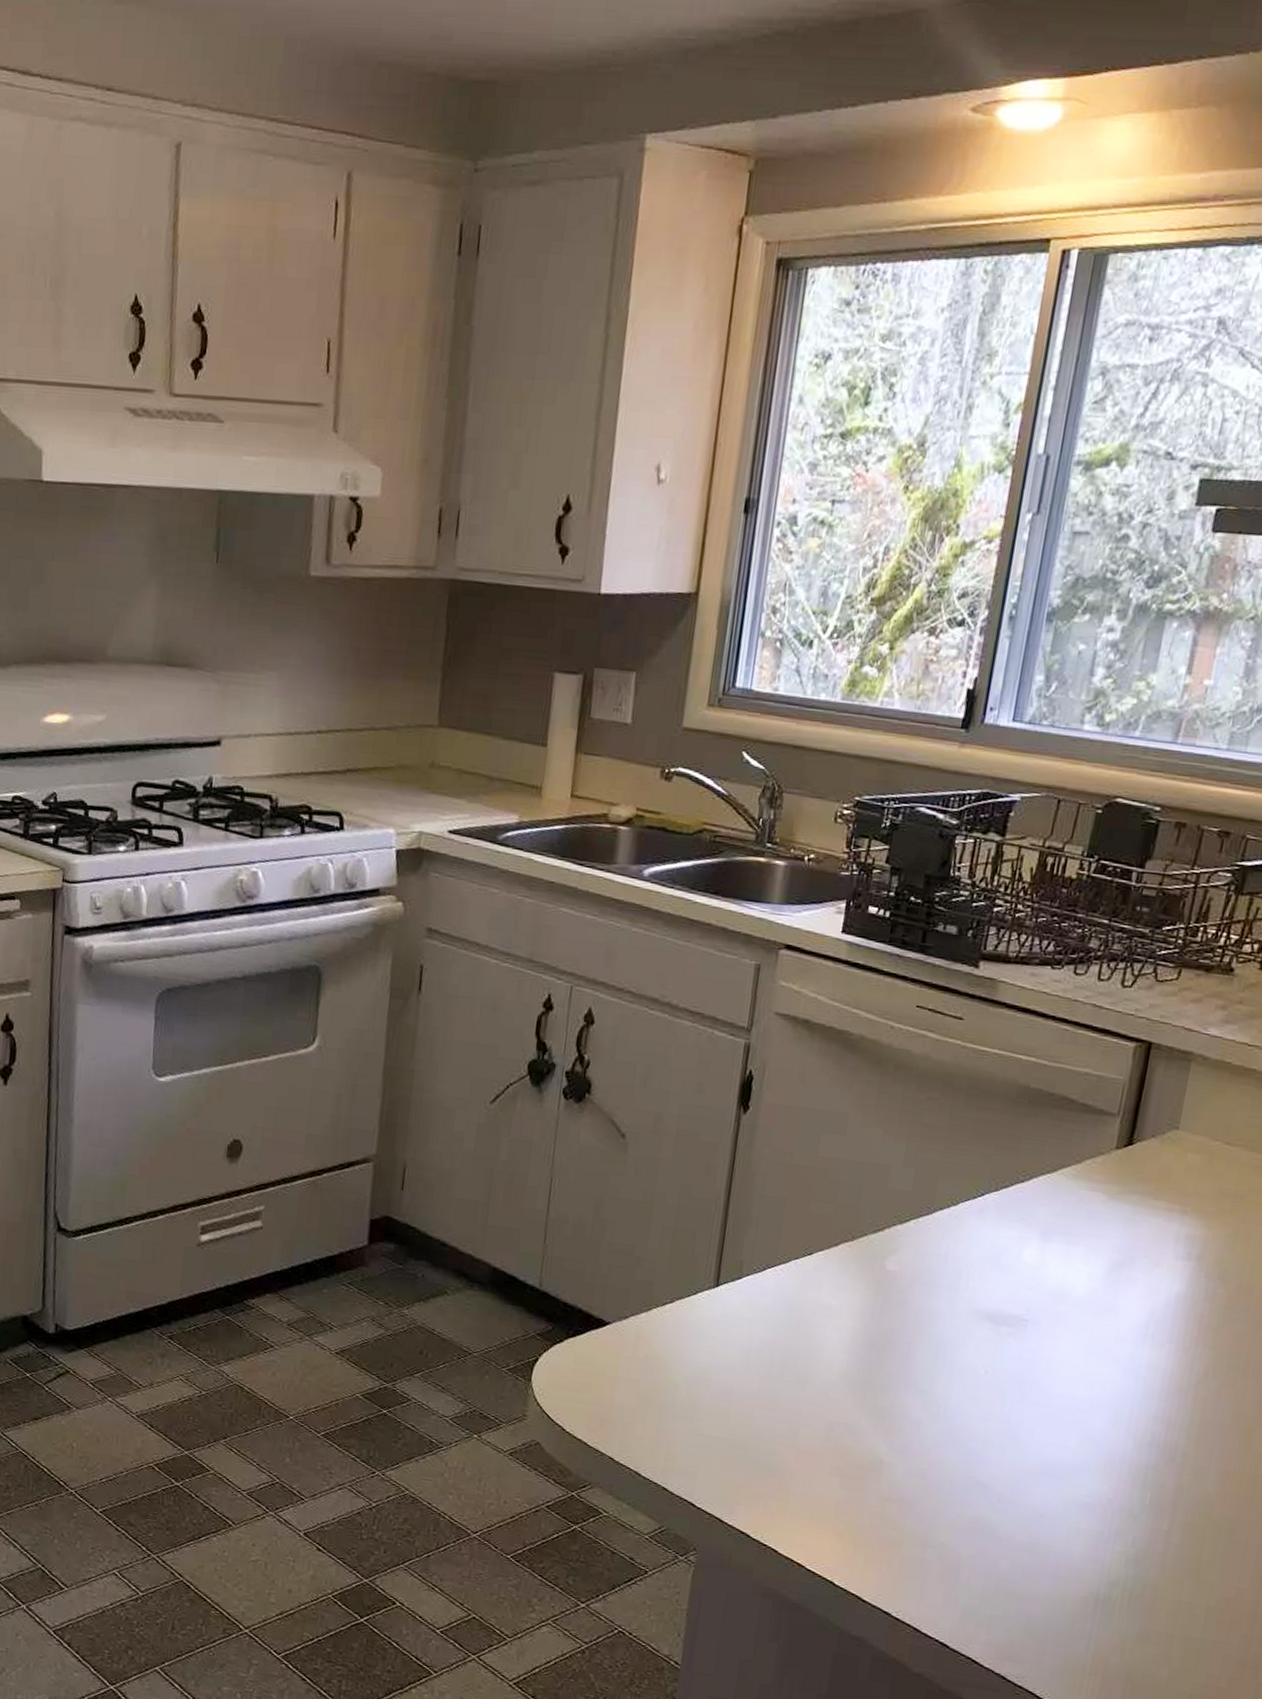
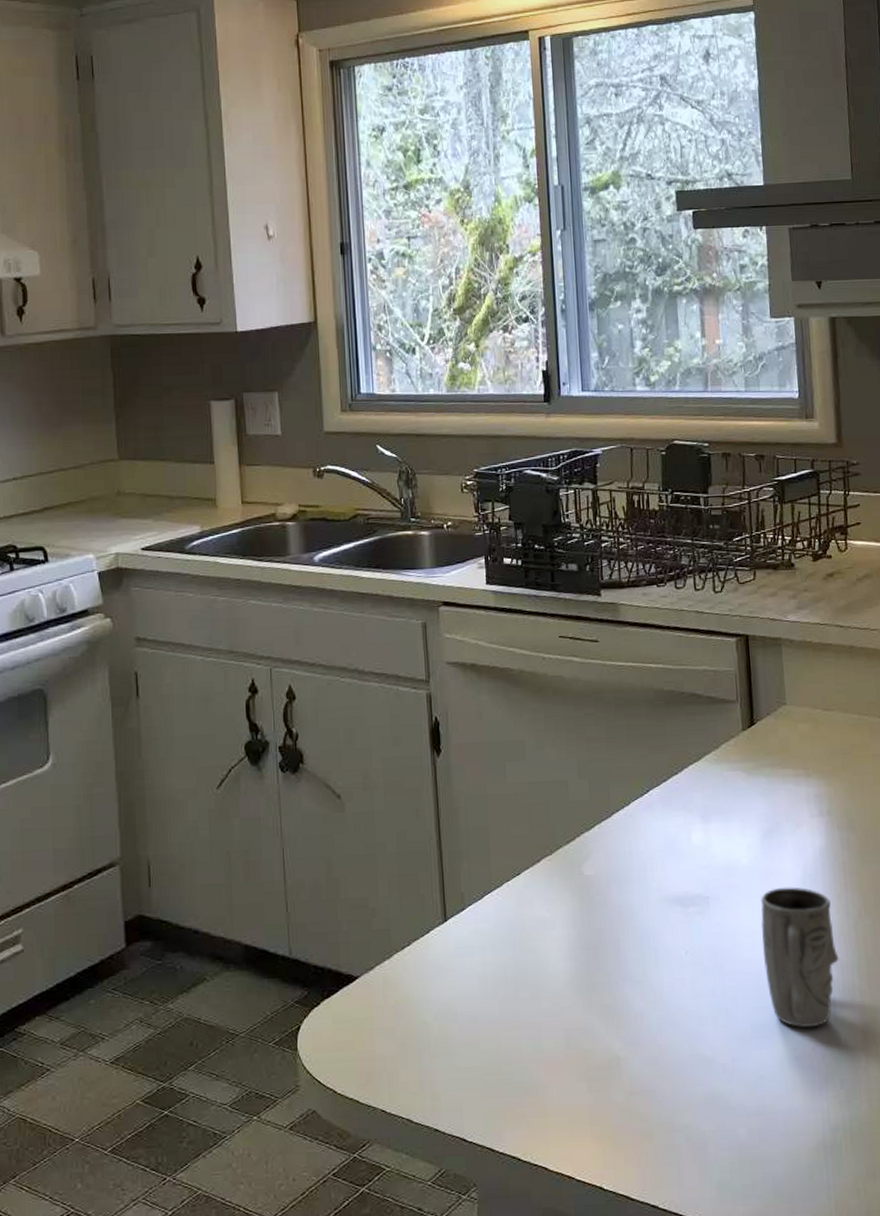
mug: none [1072,1326,1174,1479] -> present [760,887,839,1028]

